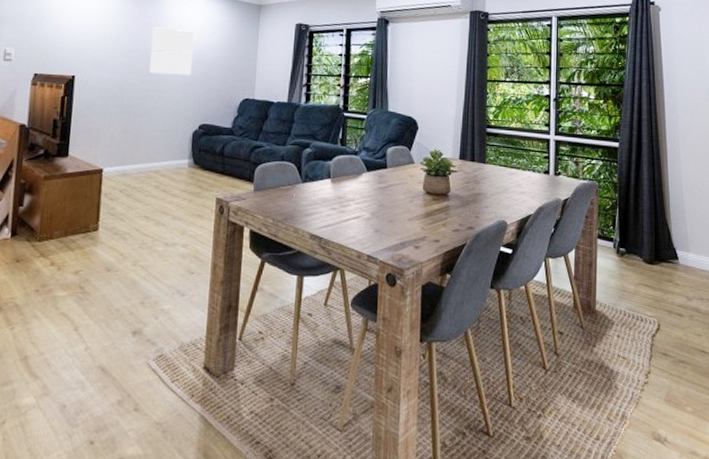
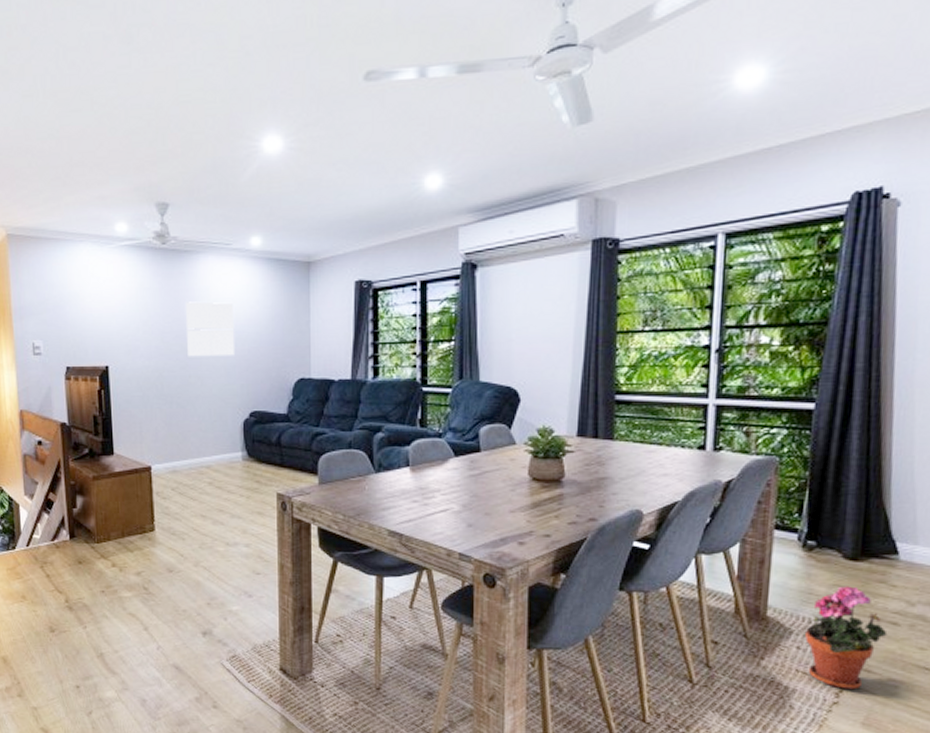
potted plant: none [623,284,676,371] -> present [805,586,888,690]

